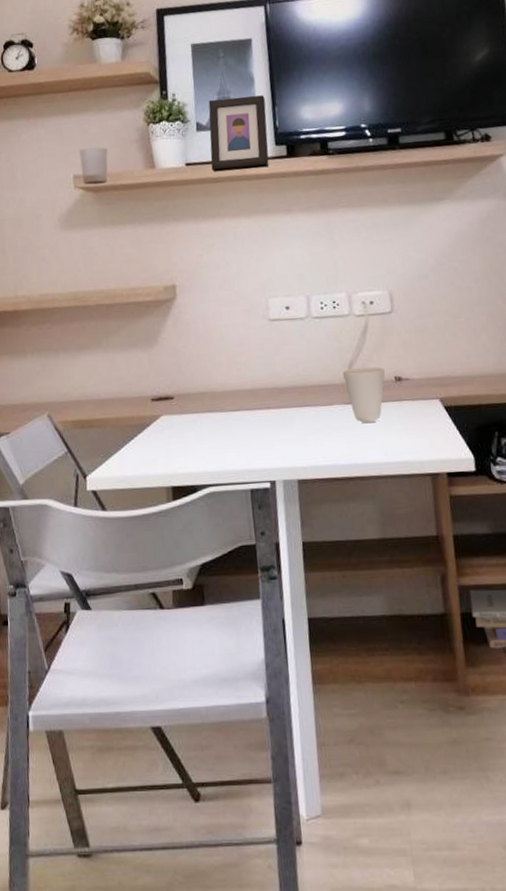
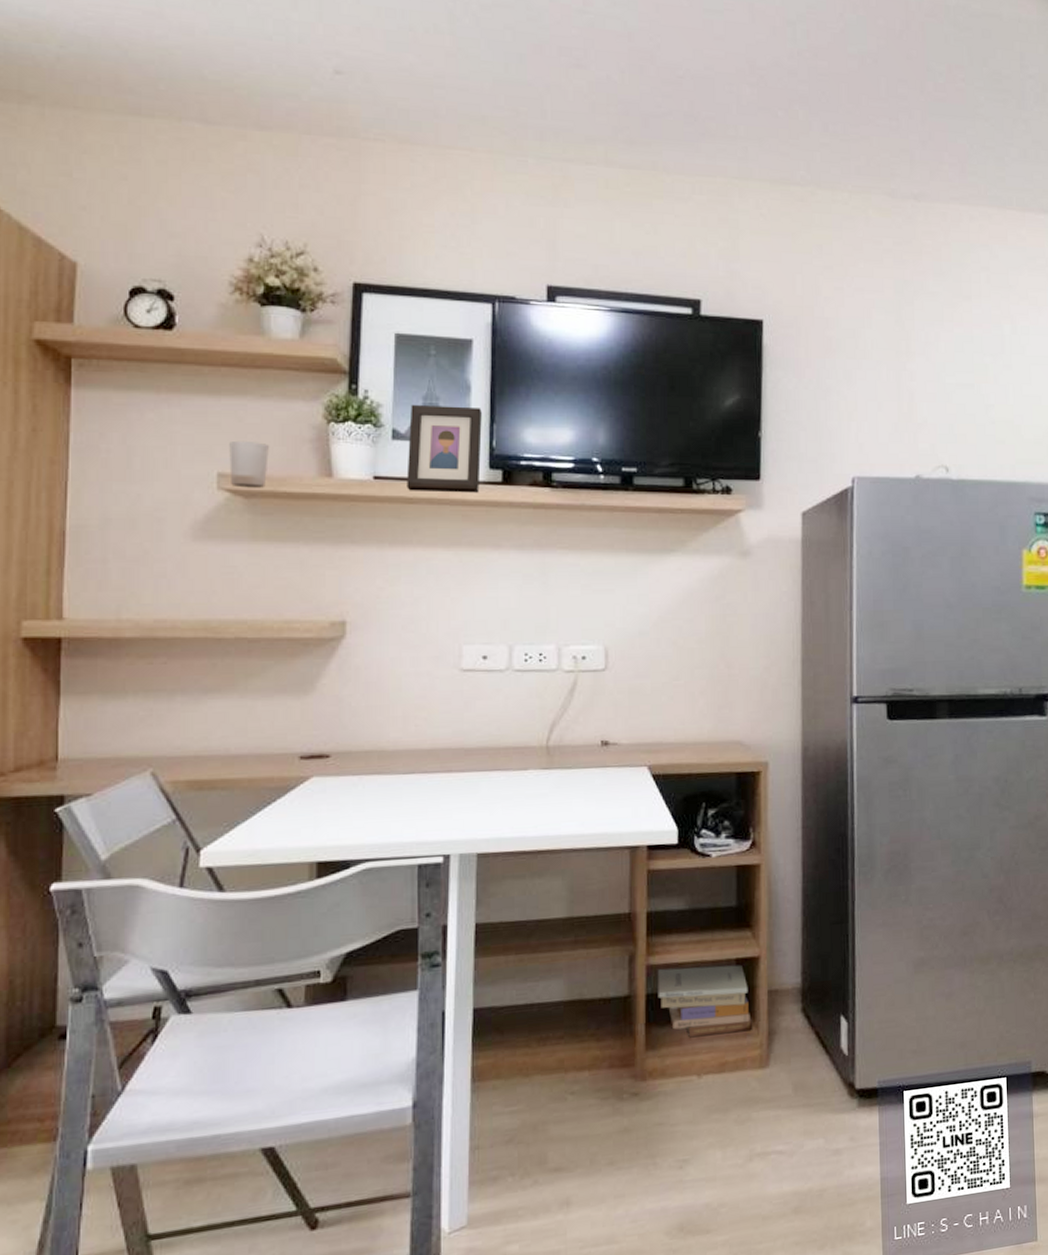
mug: present [342,367,386,424] -> none [542,728,592,791]

